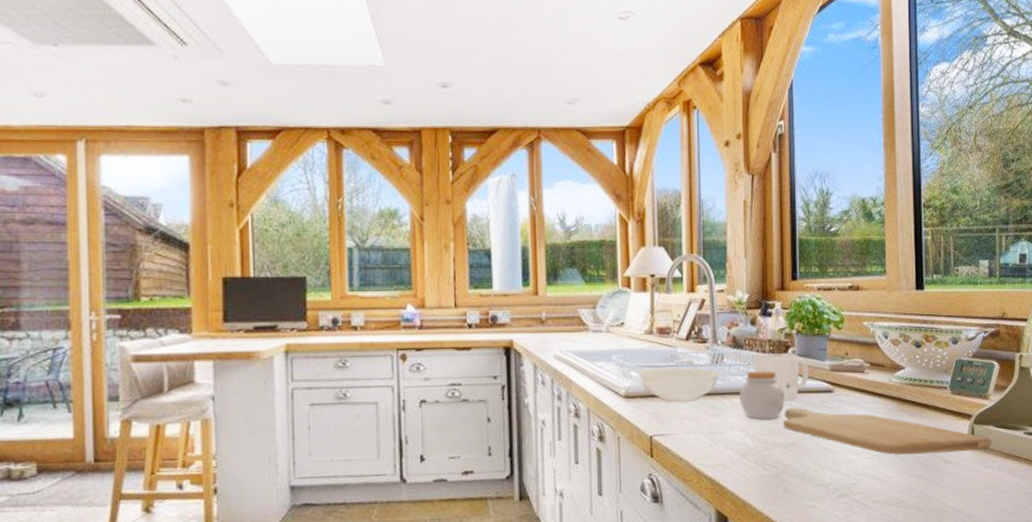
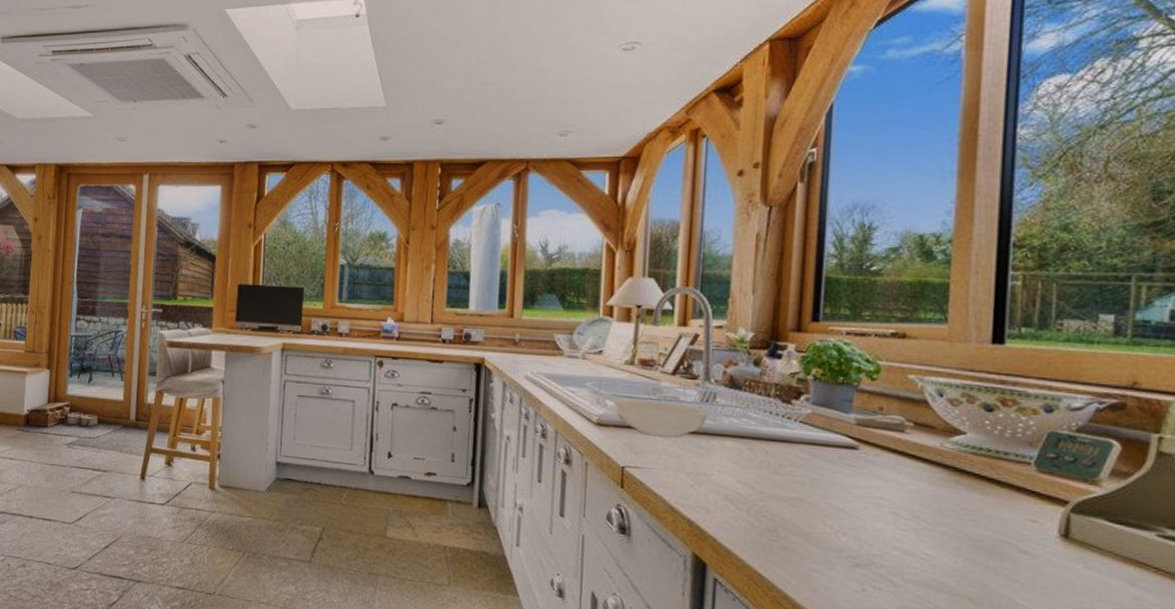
jar: present [739,371,786,421] -> none [732,414,792,470]
mug: present [753,353,809,402] -> none [752,397,827,453]
chopping board: present [784,408,991,455] -> none [787,459,1098,546]

